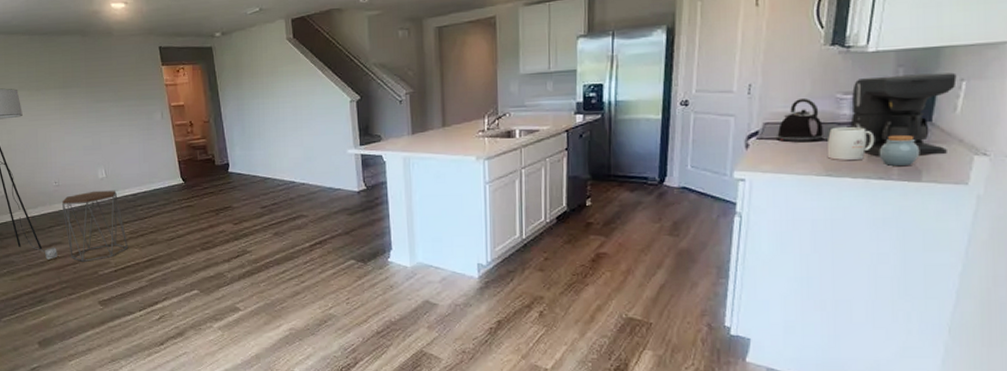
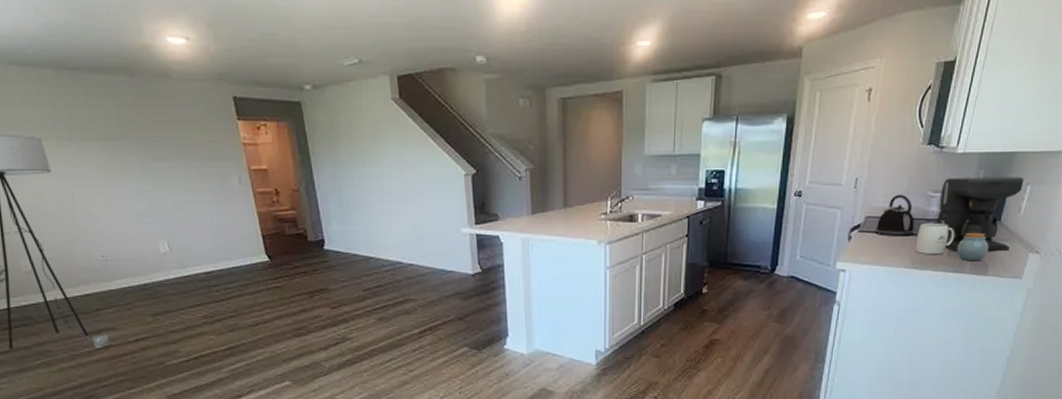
side table: present [61,190,128,262] -> none [112,267,202,351]

